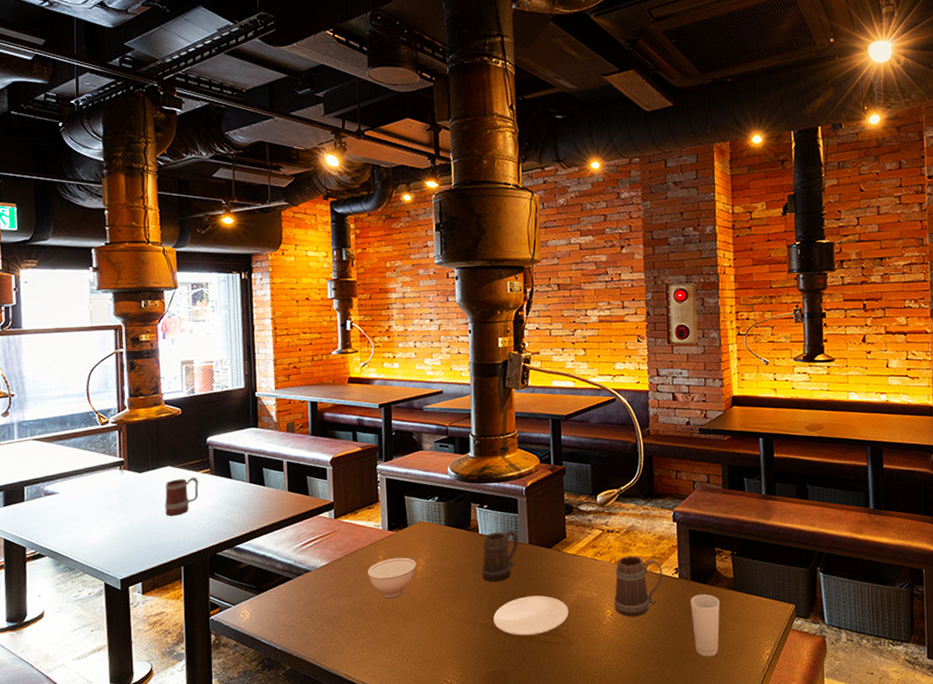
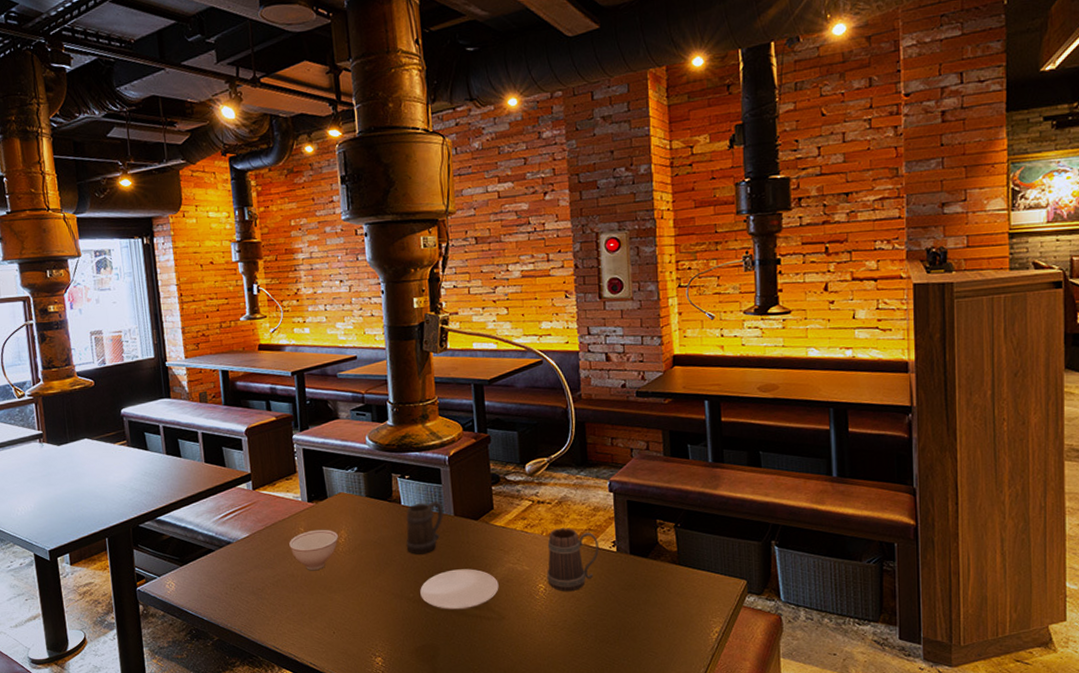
beer mug: present [164,477,199,516] -> none [84,449,118,488]
cup: present [690,594,720,657] -> none [630,568,663,634]

